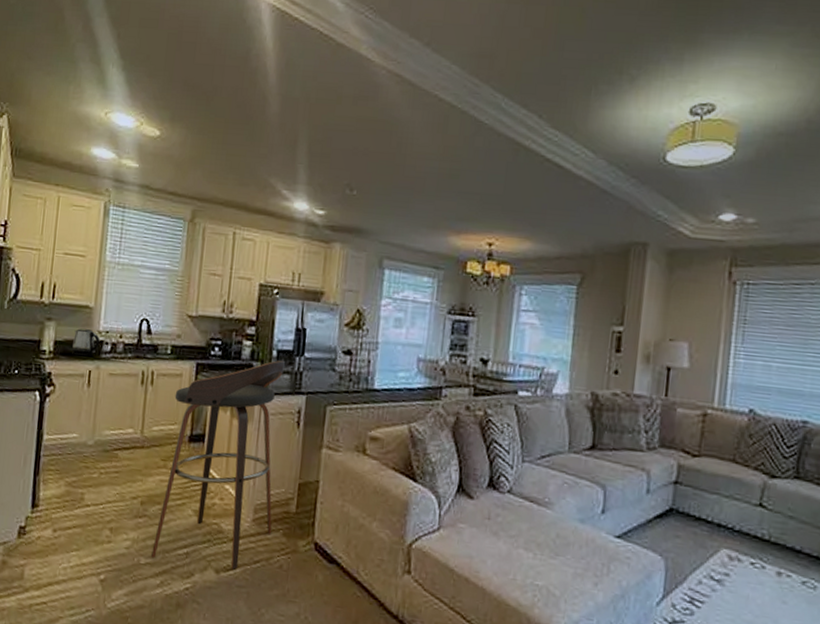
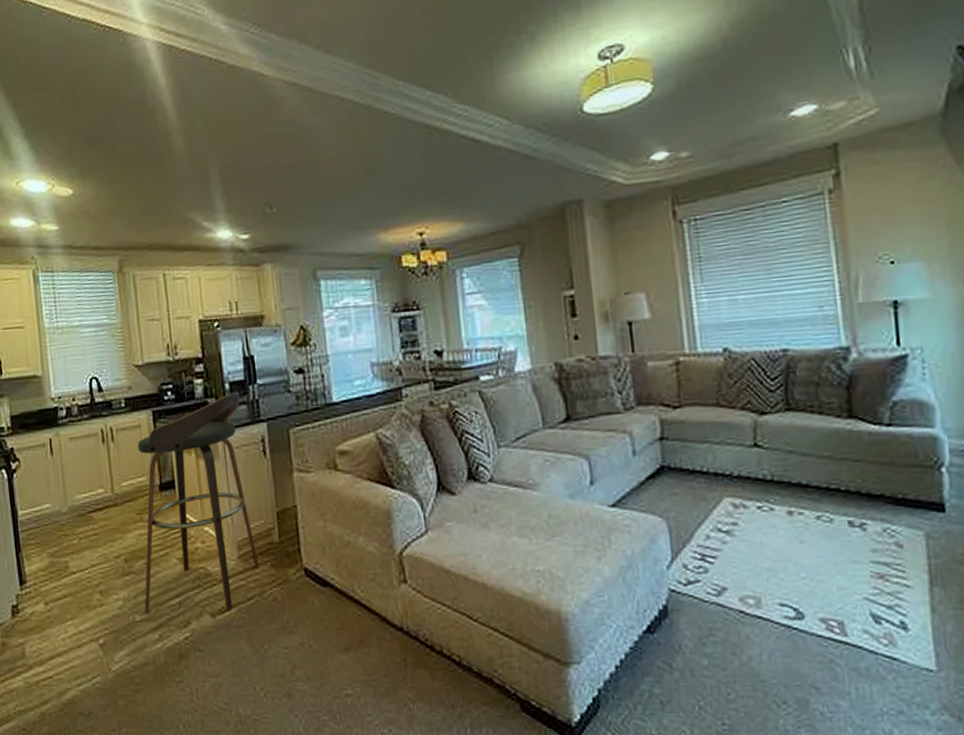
kettle: present [72,328,100,357] -> none [28,397,55,427]

